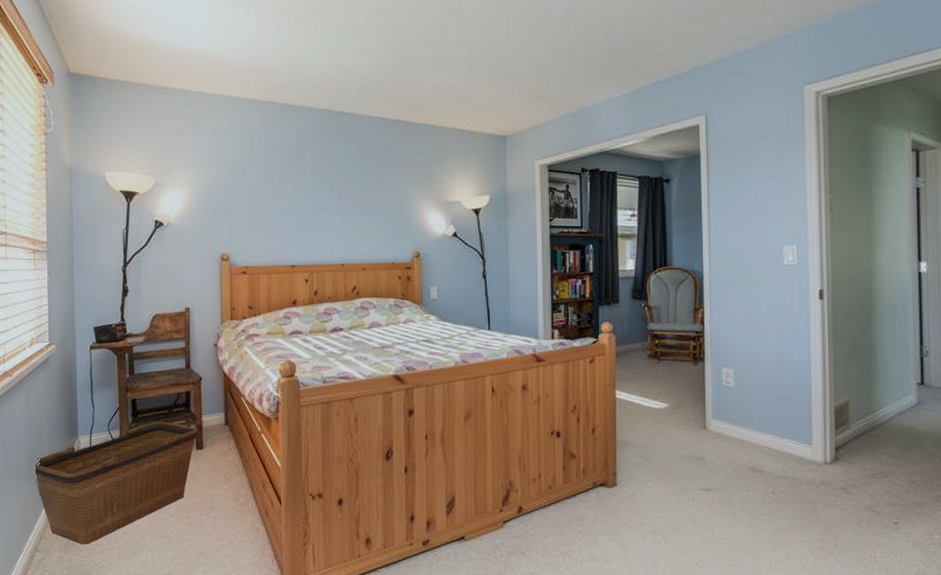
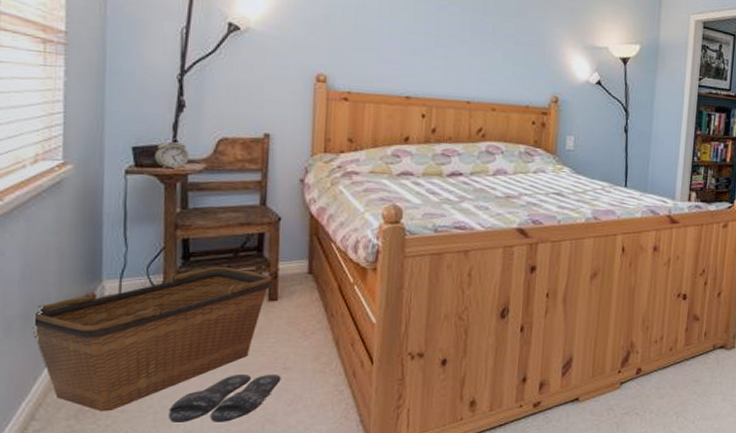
alarm clock: none [110,317,133,343] -> present [155,137,189,169]
slippers: none [129,513,210,555] -> present [169,373,281,422]

